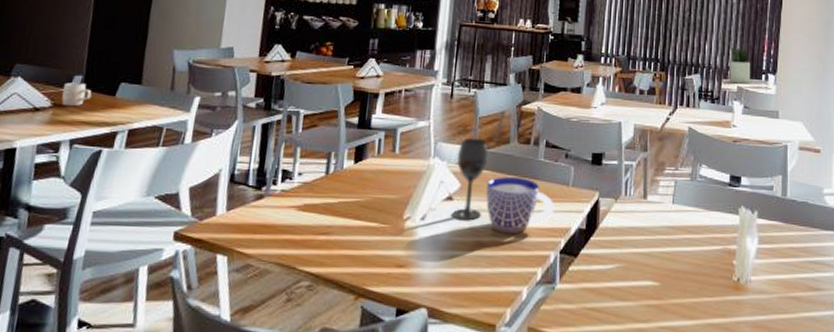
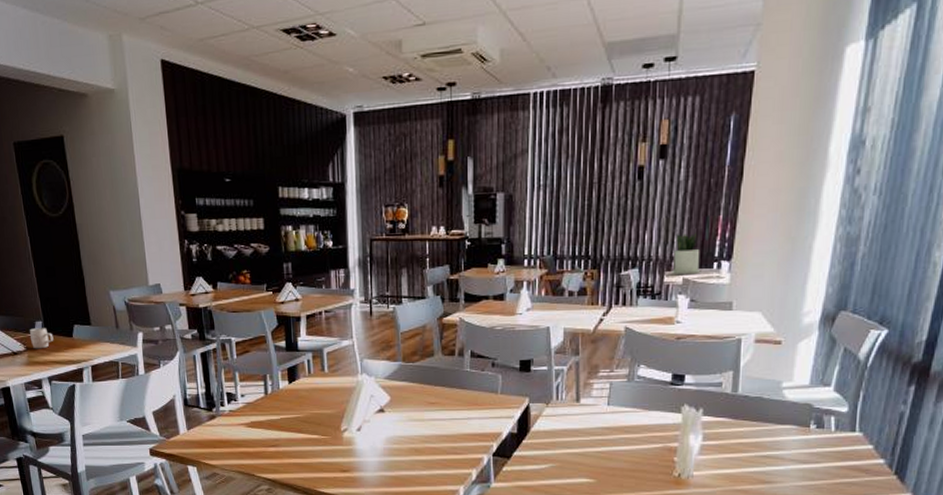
wine glass: present [453,137,489,221] -> none [383,353,414,430]
cup: present [486,177,554,235] -> none [416,388,484,441]

